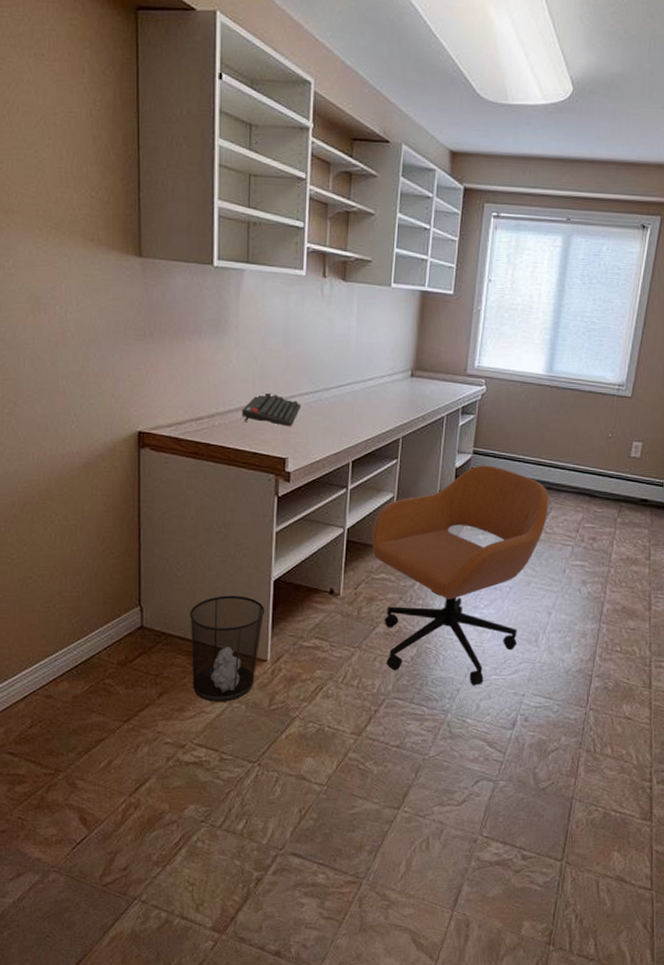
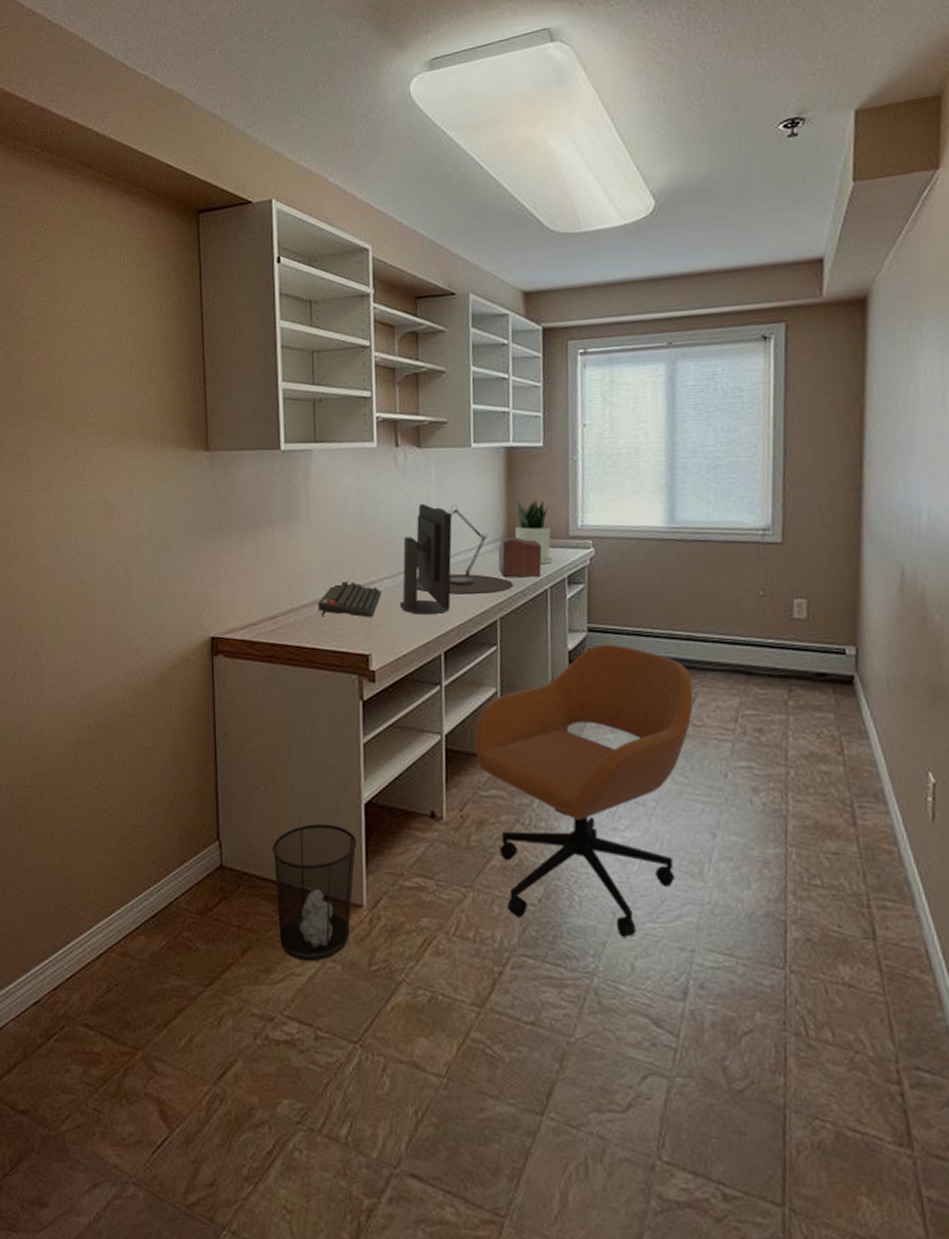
computer monitor: none [317,332,369,429] -> present [400,503,452,615]
desk lamp: none [333,336,416,415] -> present [417,504,513,595]
sewing box: none [405,368,443,406] -> present [498,535,542,578]
planter: none [421,340,453,396] -> present [514,500,553,564]

